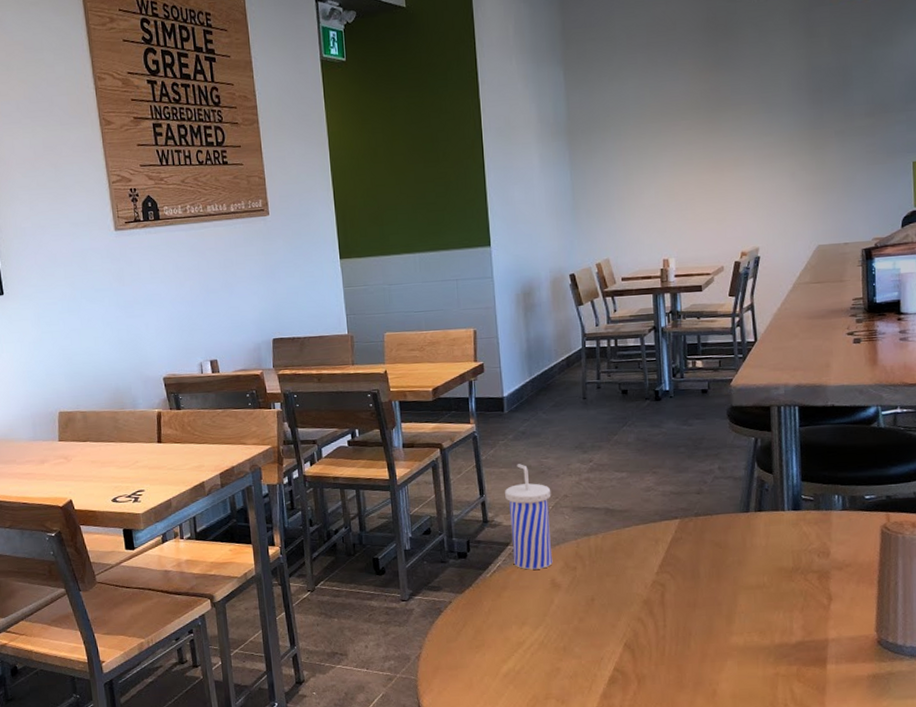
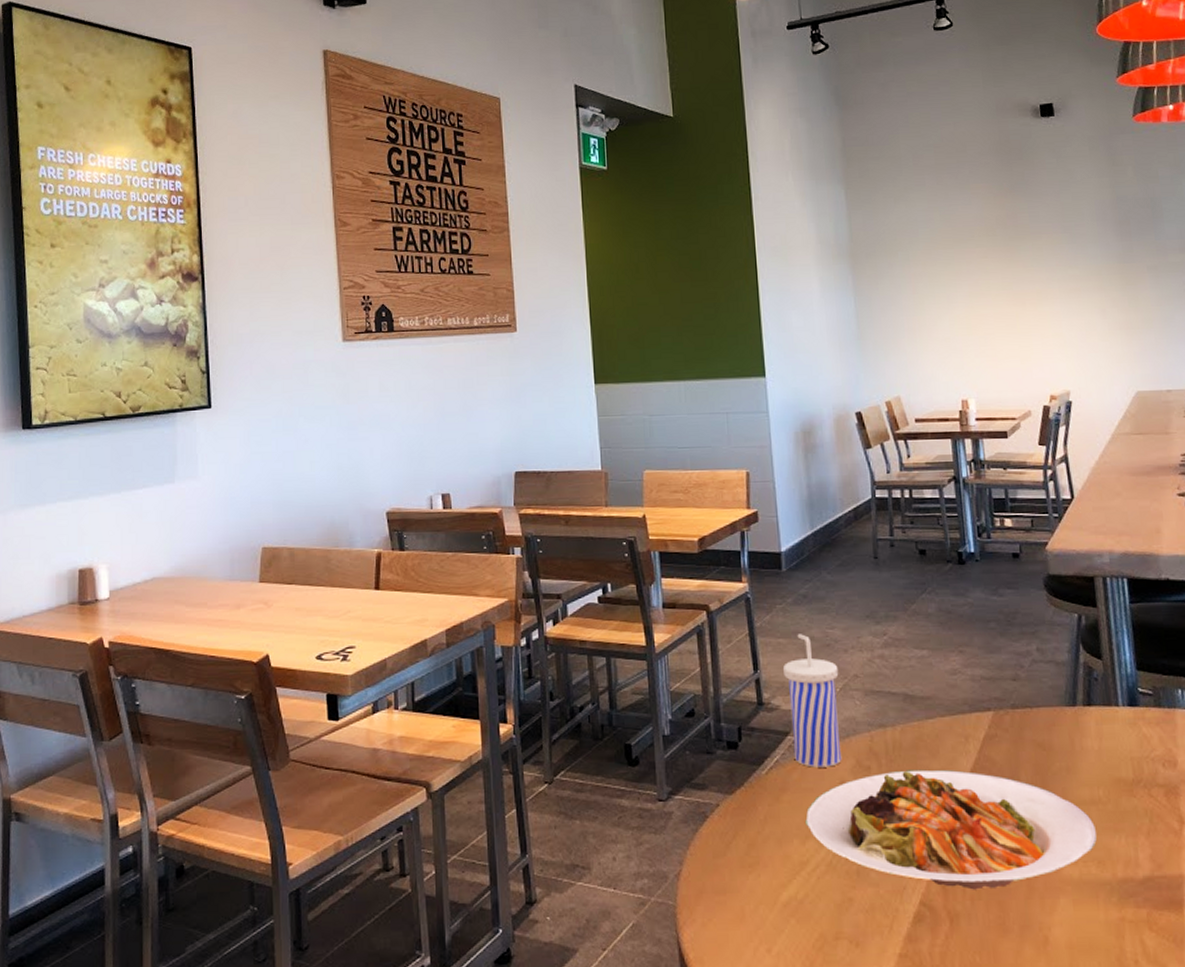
salad: none [522,566,761,658] -> present [805,769,1097,890]

